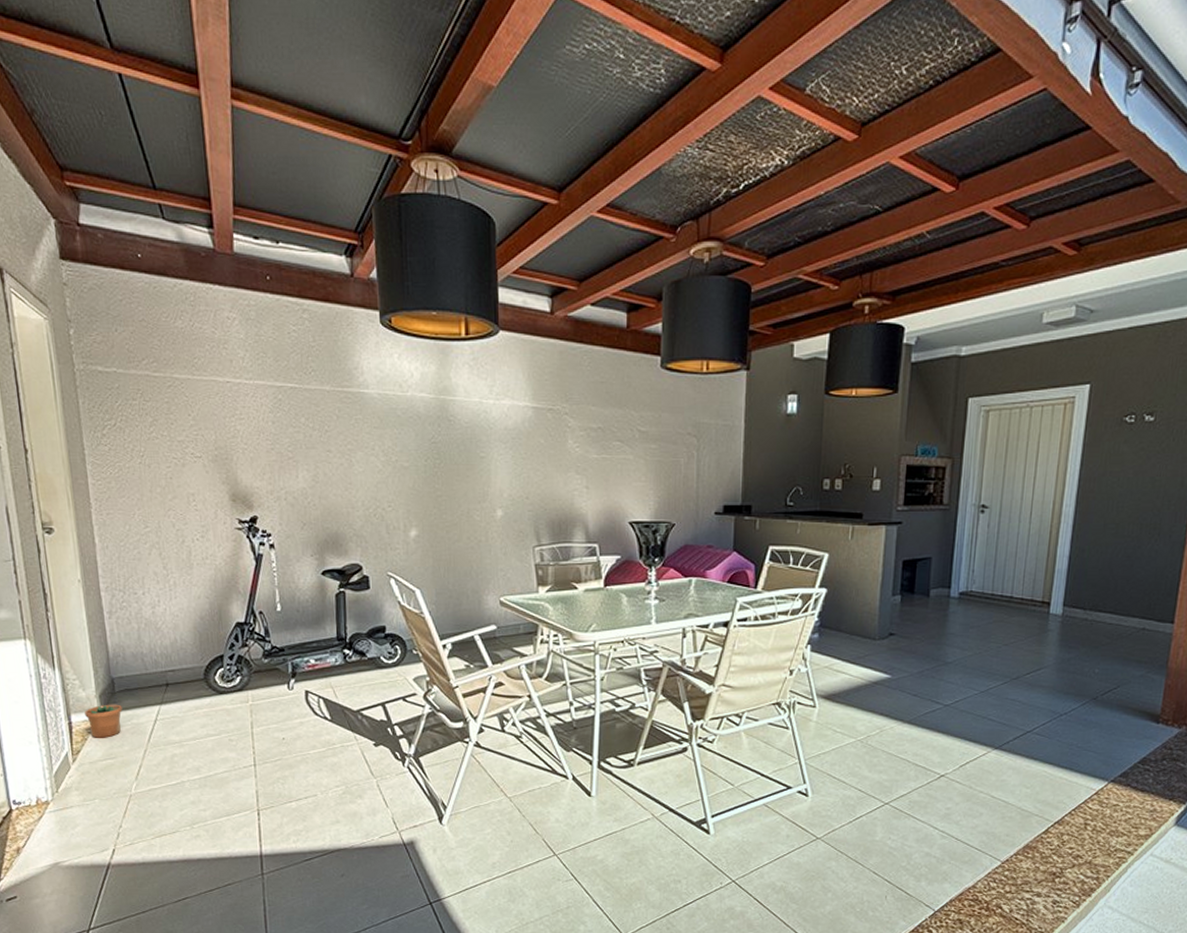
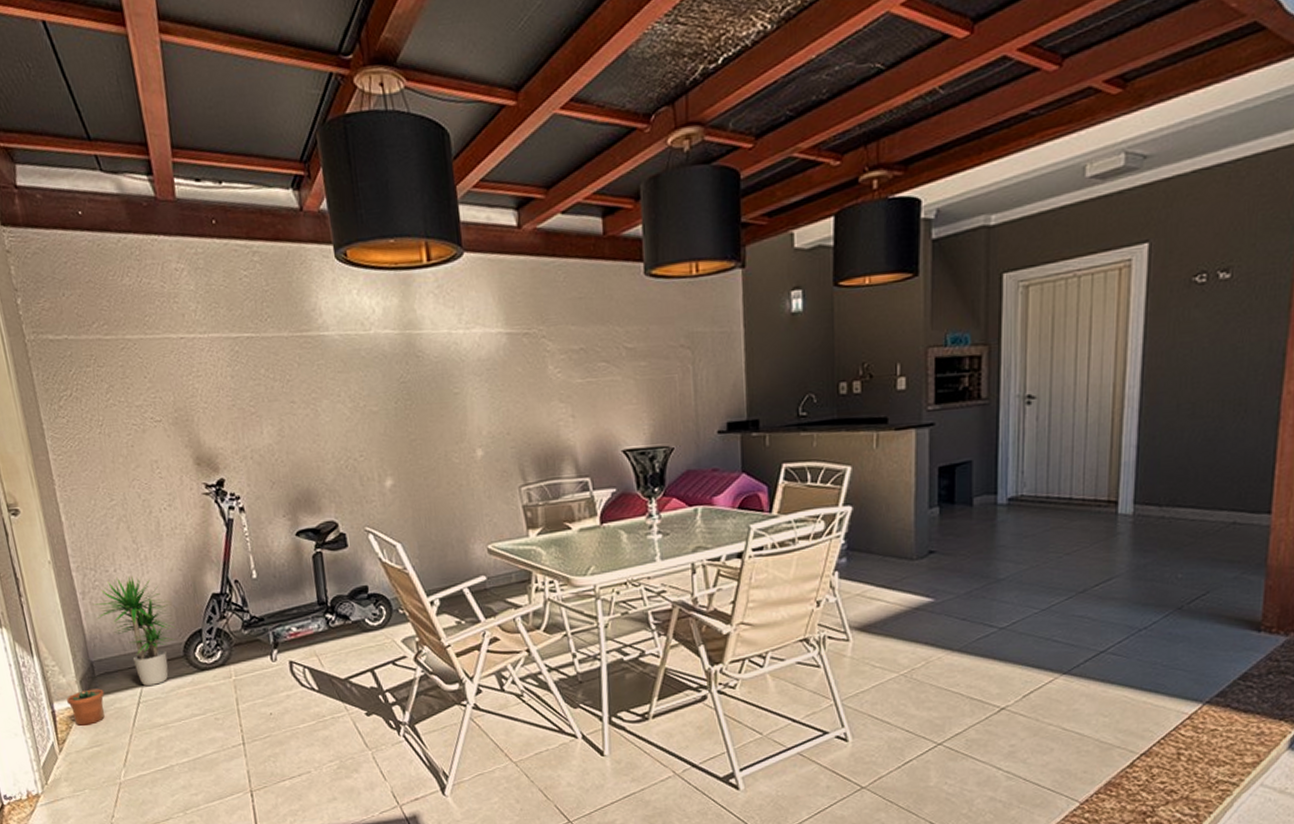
potted plant: none [118,600,198,704] -> present [92,576,176,686]

